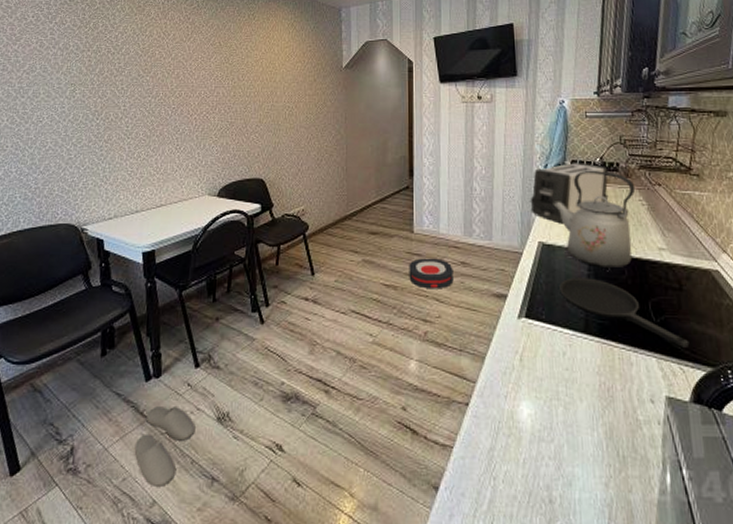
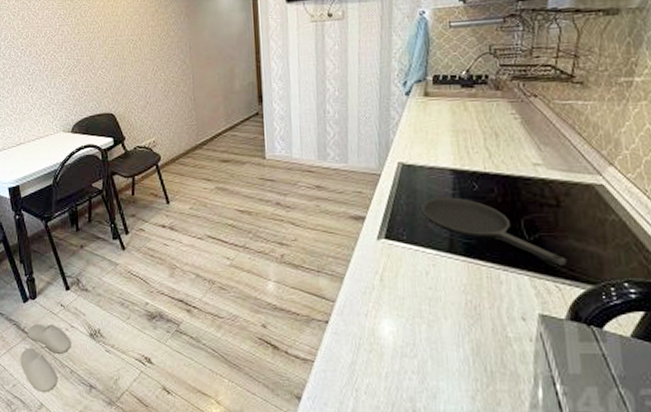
robot vacuum: present [409,258,454,288] -> none [262,183,309,212]
toaster: present [530,163,609,224] -> none [387,77,476,143]
kettle: present [553,170,636,269] -> none [413,84,508,187]

